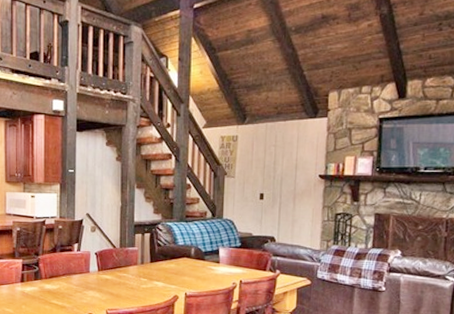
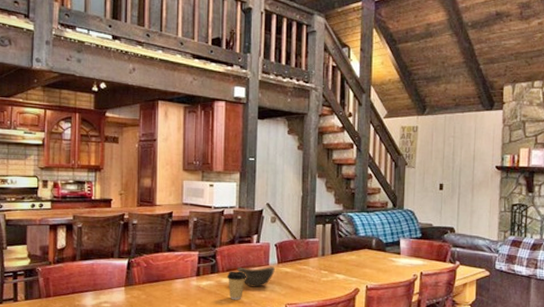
coffee cup: none [49,277,68,305] -> present [227,271,246,300]
bowl: none [59,274,95,294] -> present [237,266,275,287]

